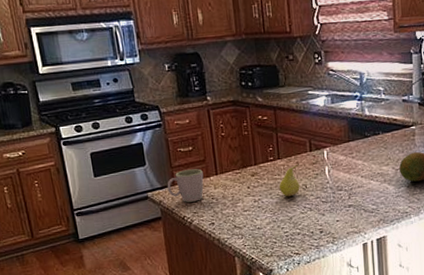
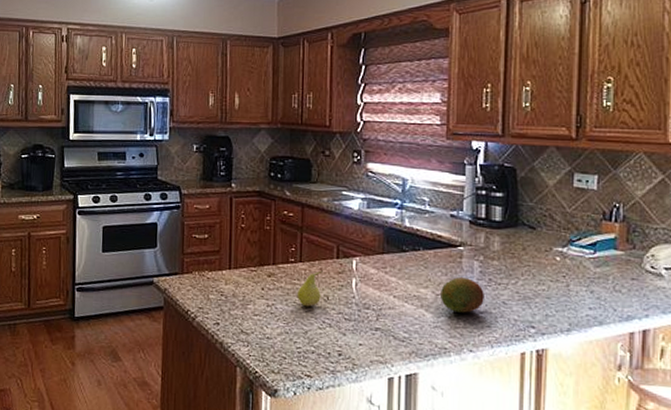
mug: present [167,169,204,202] -> none [175,258,216,296]

